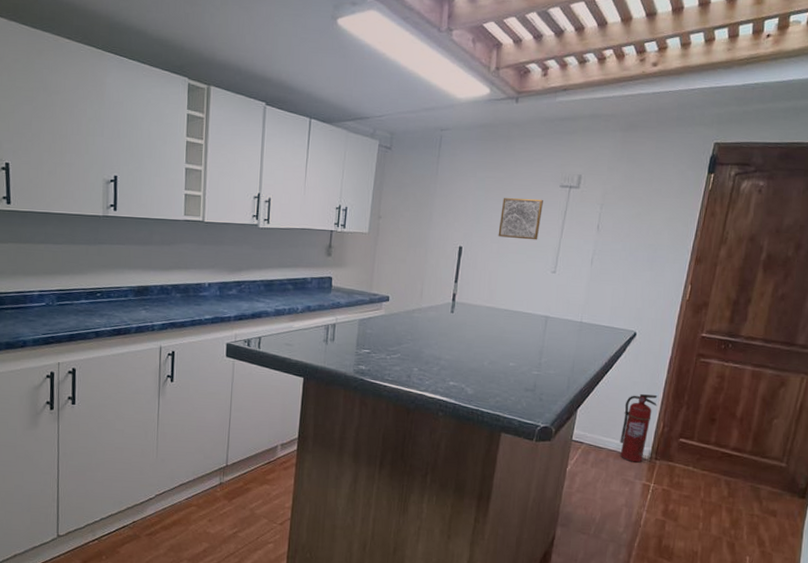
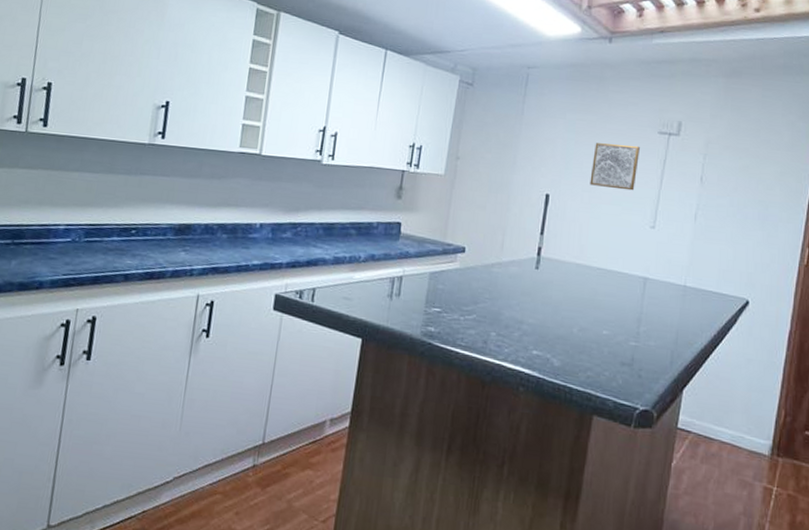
fire extinguisher: present [619,394,658,463] -> none [734,374,777,460]

